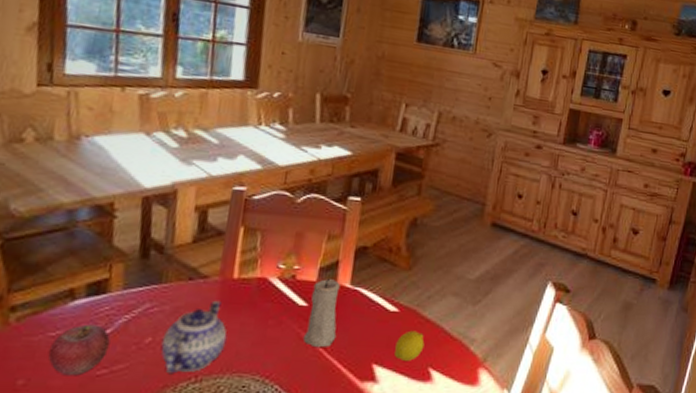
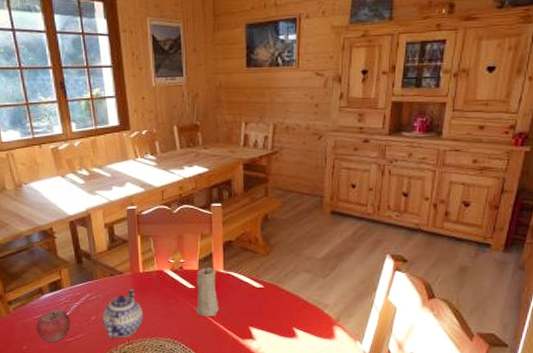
fruit: present [394,330,425,361] -> none [265,301,287,323]

